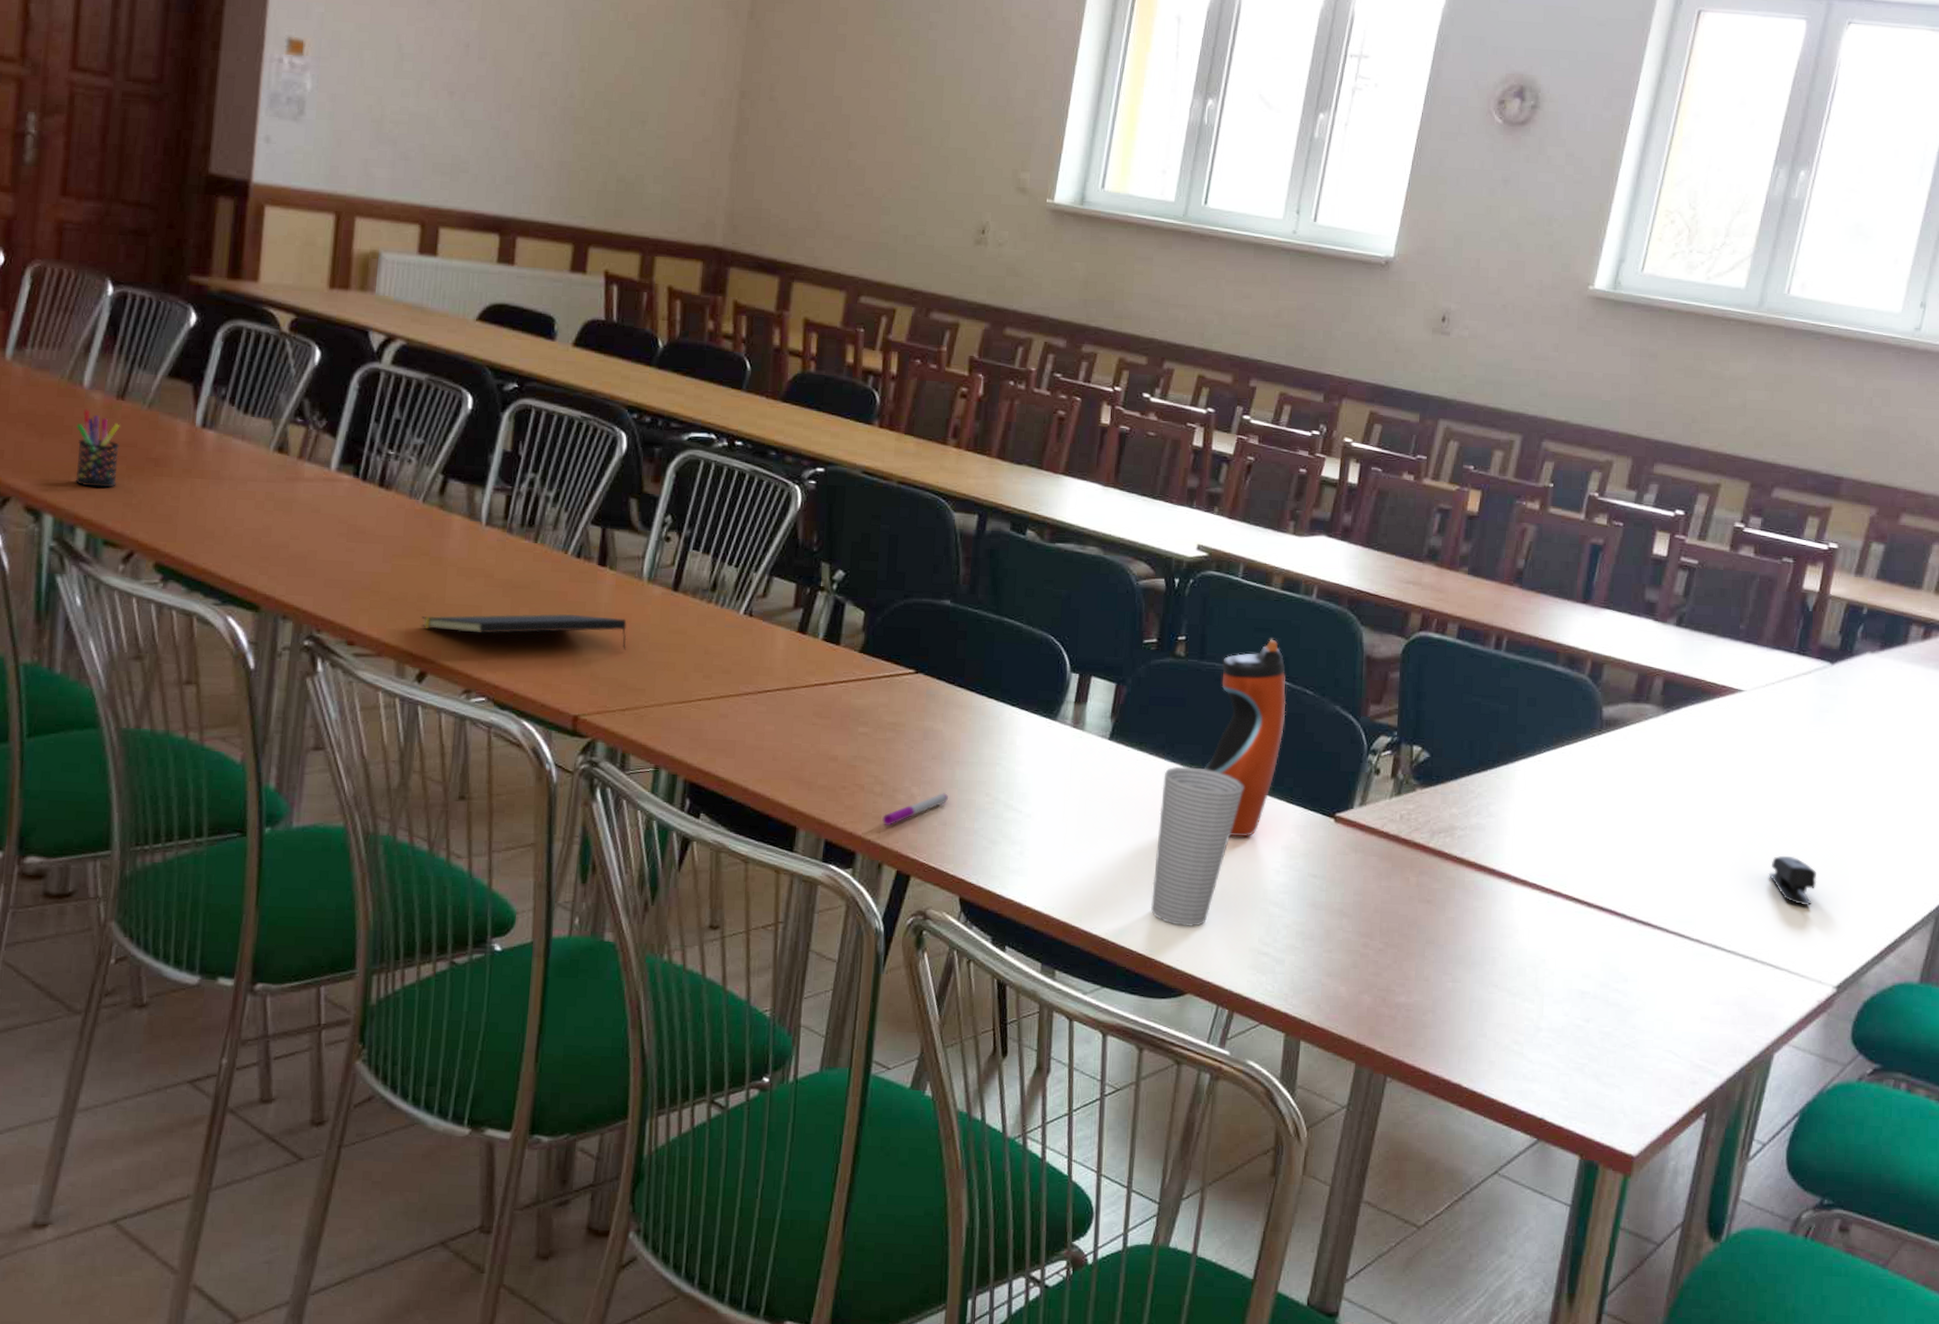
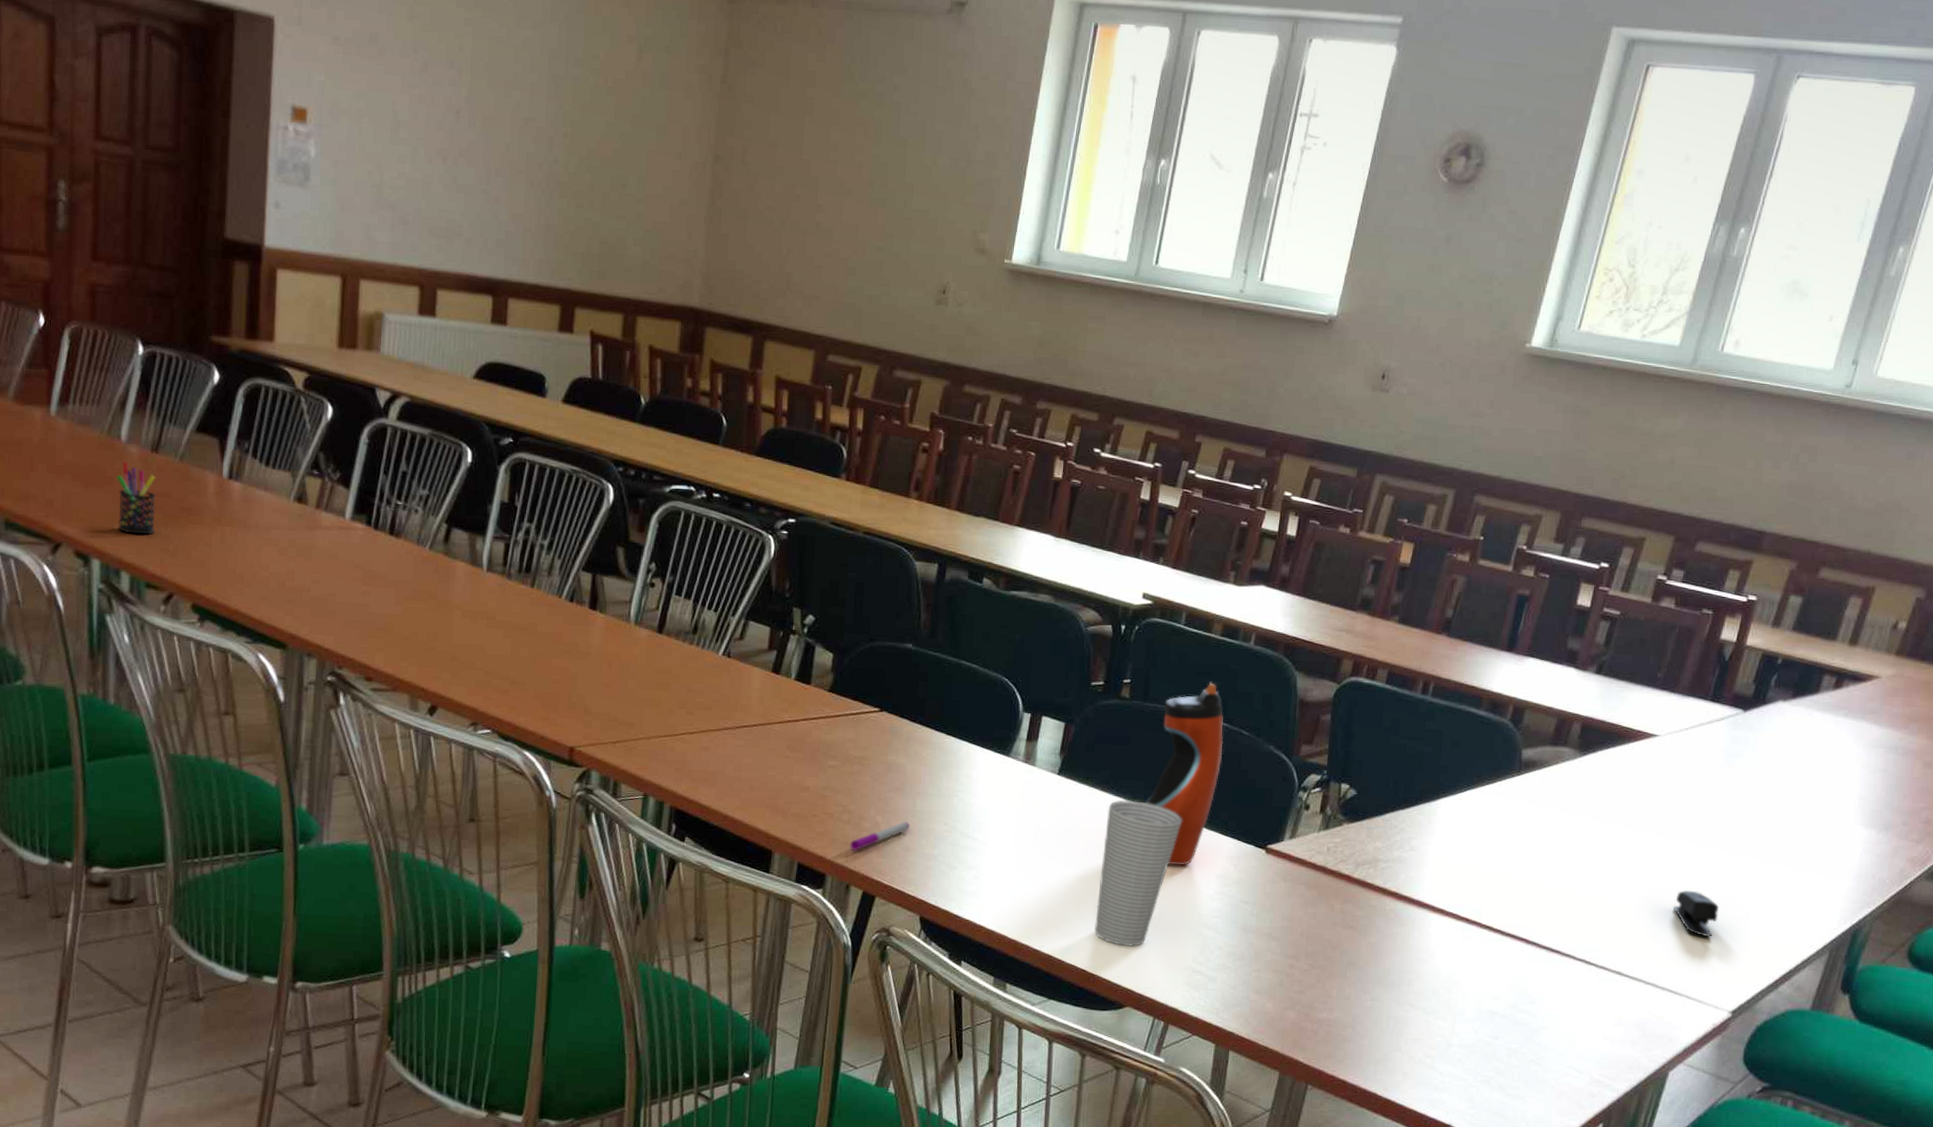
notepad: present [421,613,627,650] -> none [431,653,617,688]

